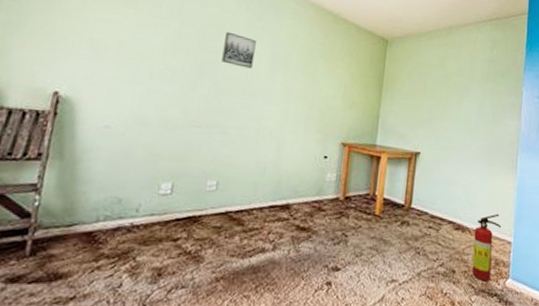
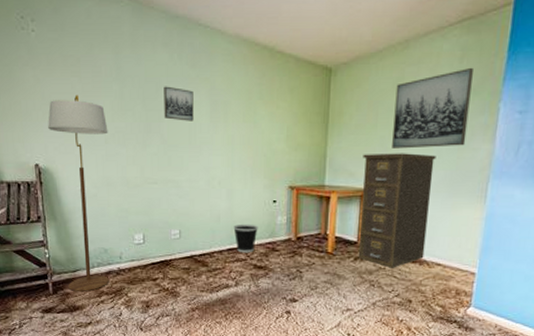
floor lamp: none [54,25,156,253] -> present [48,94,110,292]
wastebasket: none [279,178,306,212] -> present [233,223,258,253]
filing cabinet: none [404,118,475,235] -> present [358,153,436,268]
wall art: none [438,56,501,121] -> present [392,67,473,149]
fire extinguisher: present [472,213,502,282] -> none [429,245,465,310]

